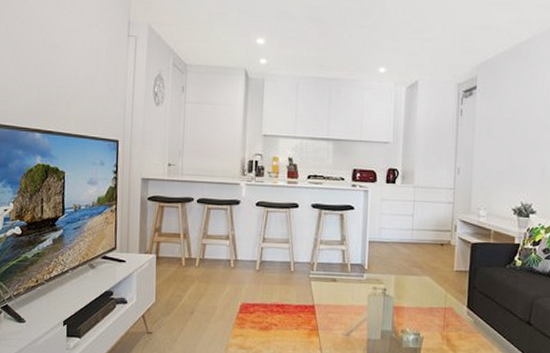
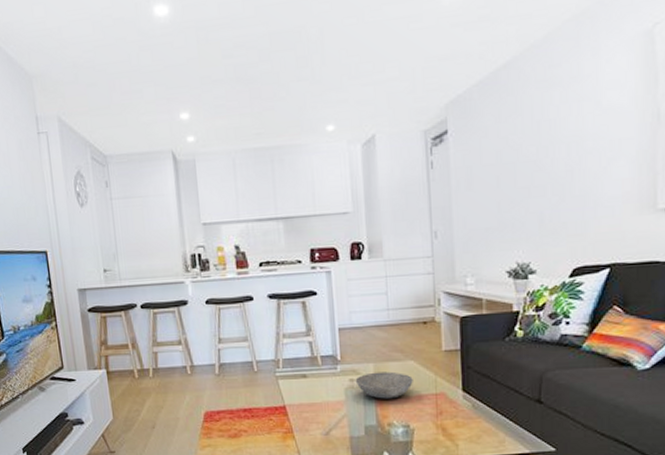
bowl: none [378,283,427,308] -> present [355,371,413,399]

